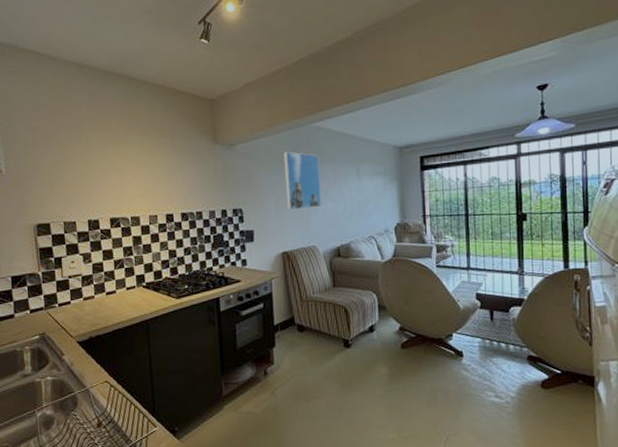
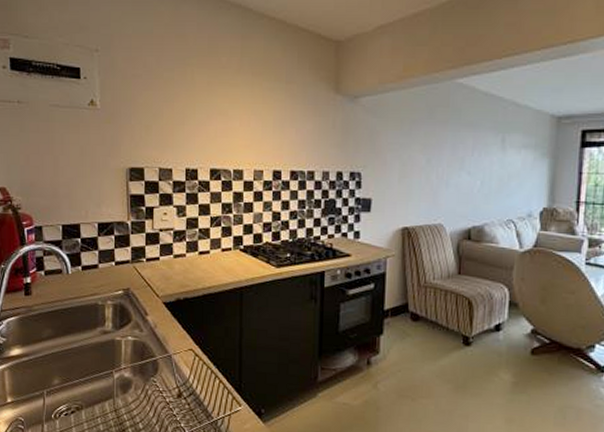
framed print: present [283,151,322,211] -> none [413,110,458,180]

